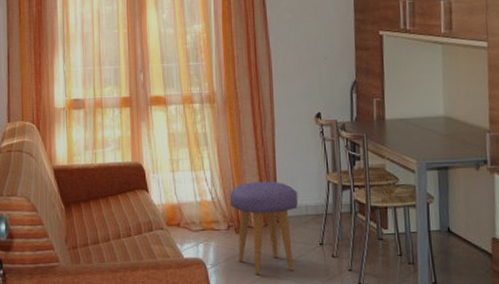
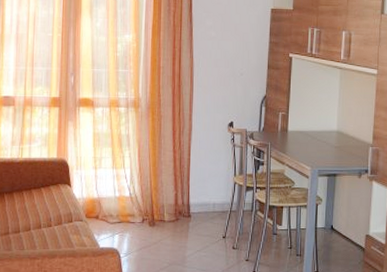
stool: present [229,181,299,274] -> none [145,180,208,263]

